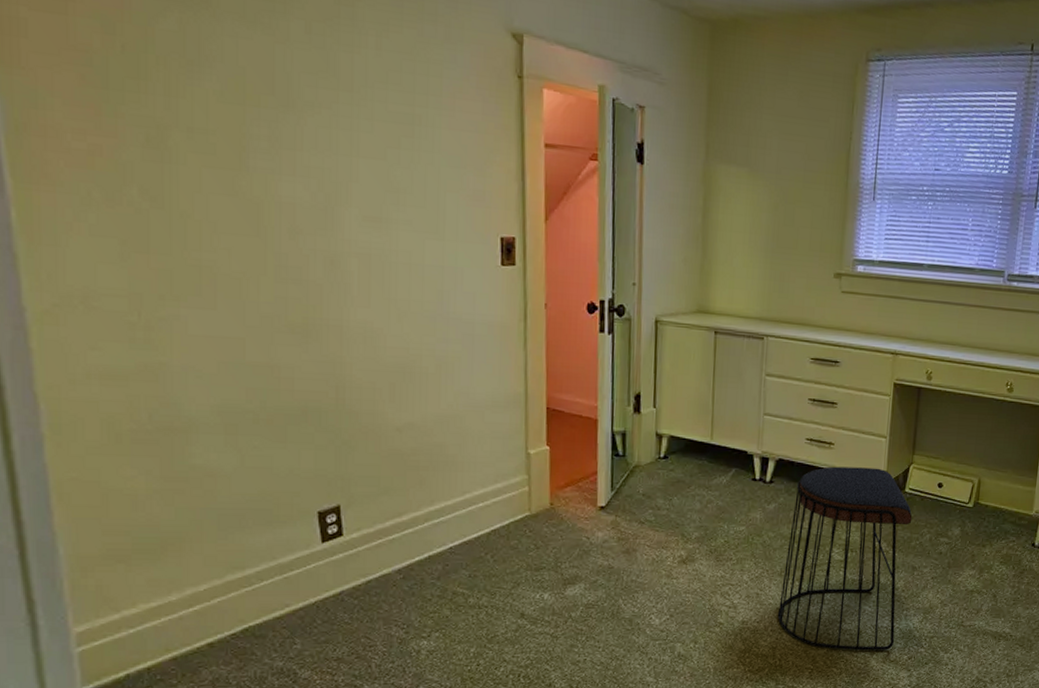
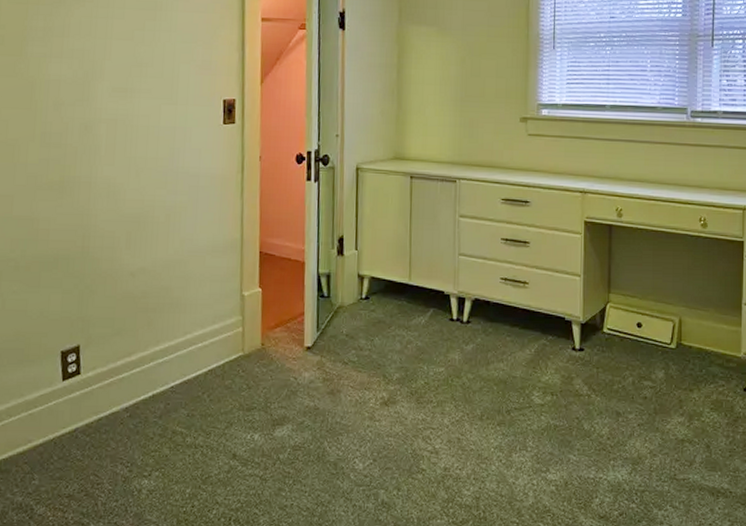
stool: present [777,466,912,651] -> none [479,306,613,505]

